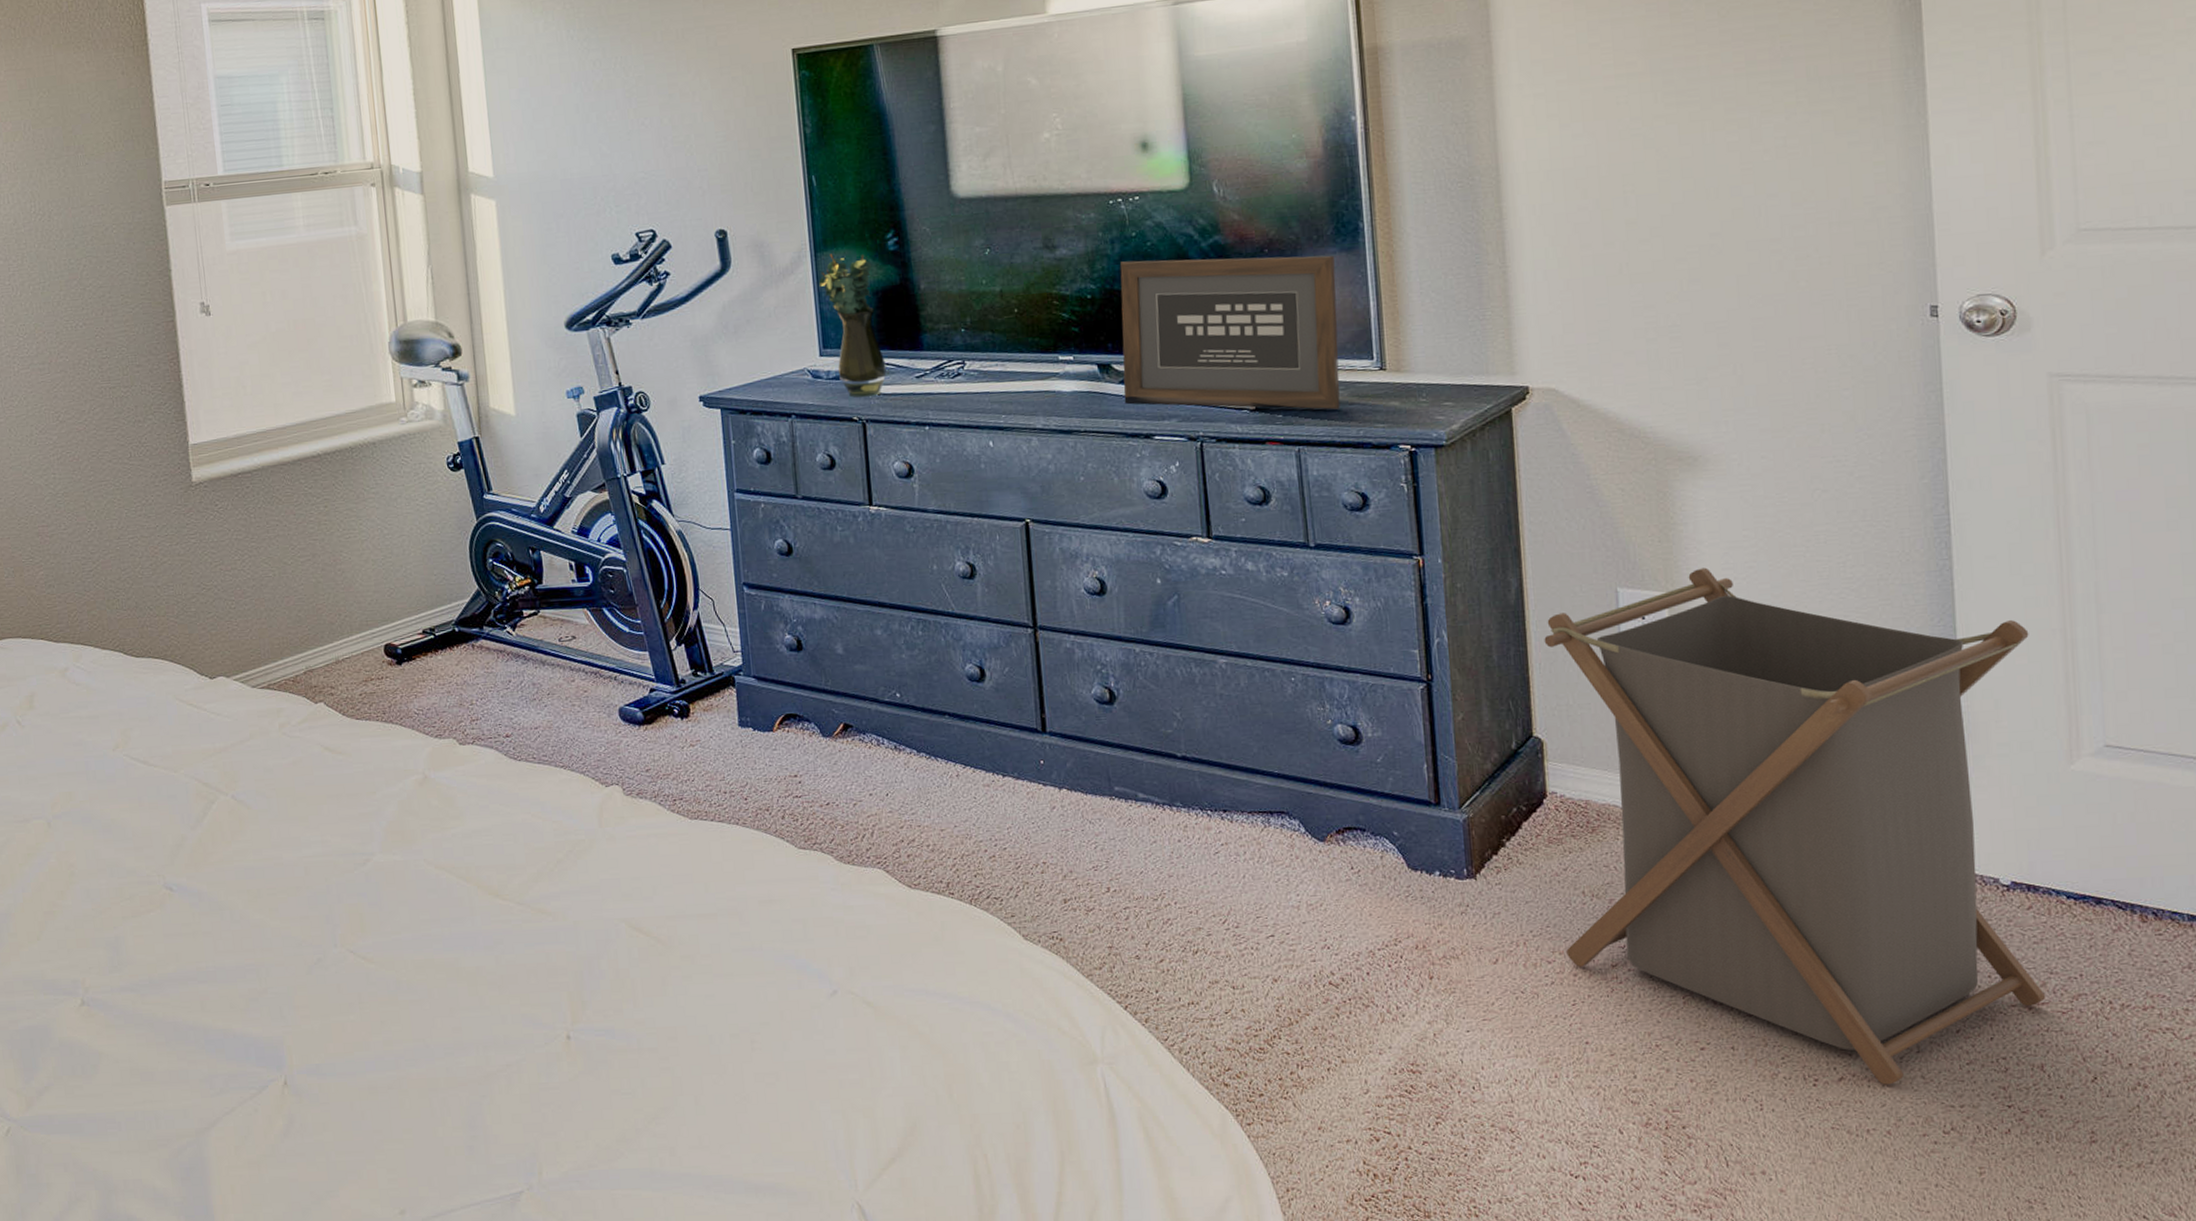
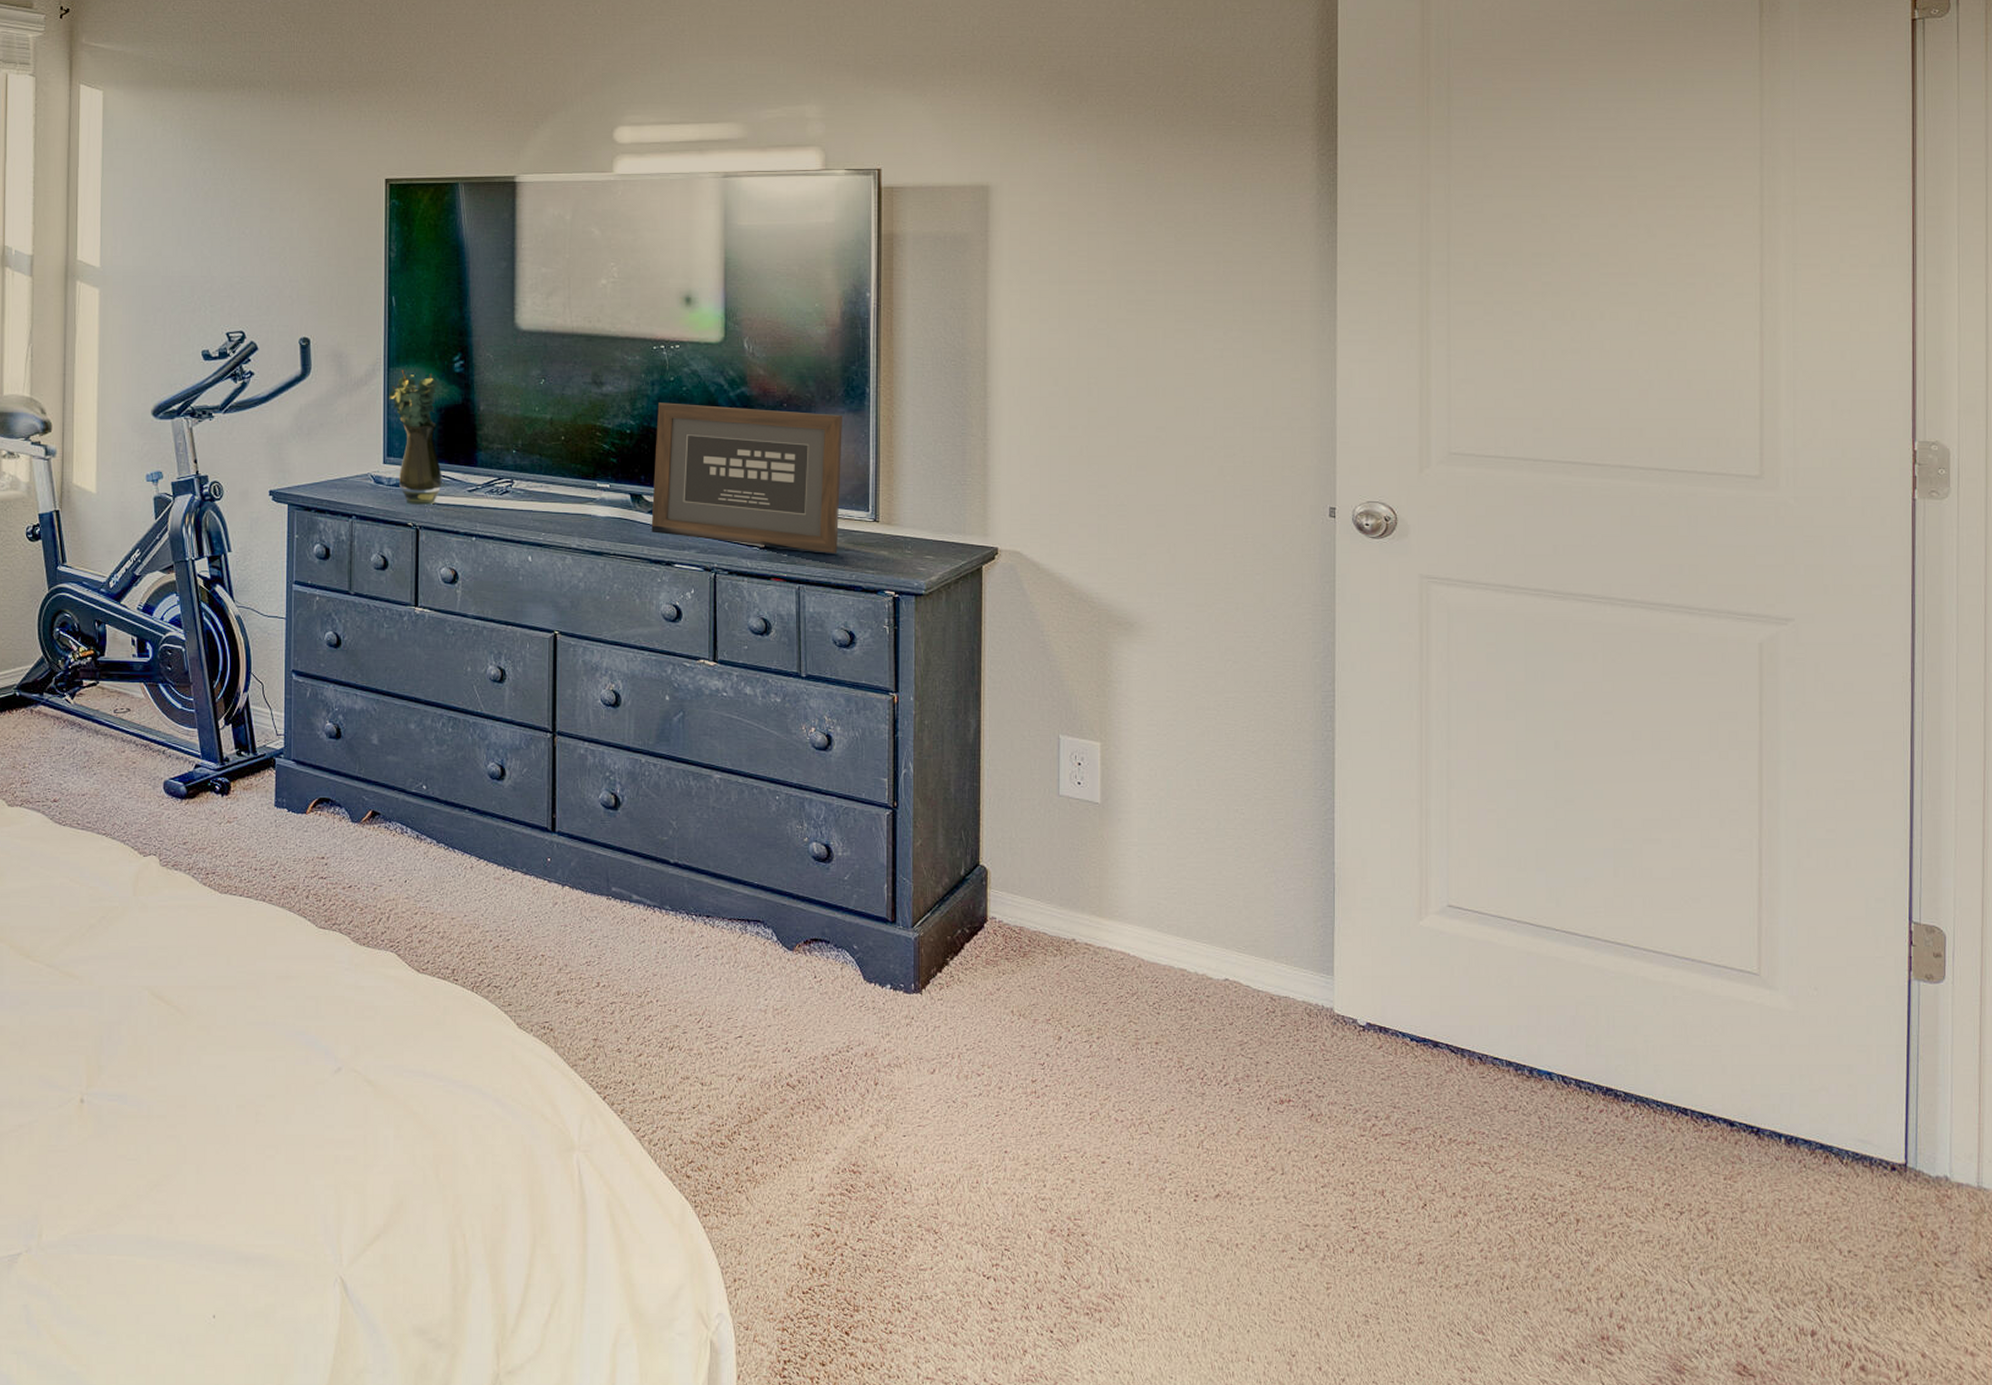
laundry basket: present [1544,567,2045,1085] -> none [994,722,1392,1203]

